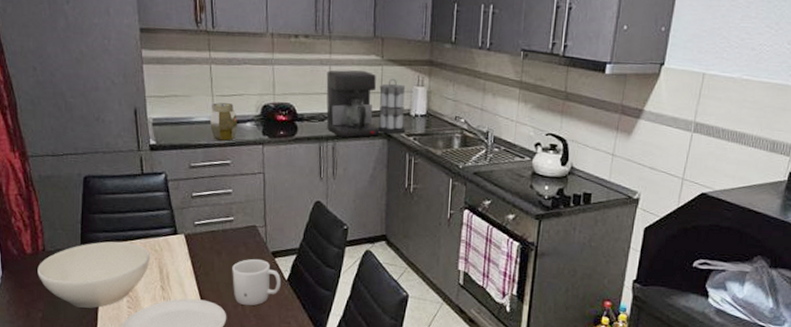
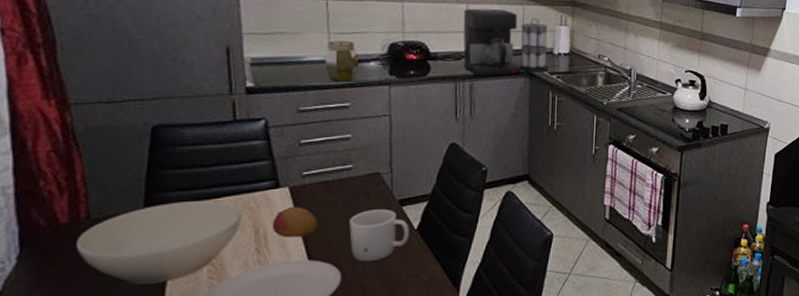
fruit: none [172,251,207,279] -> present [272,206,318,238]

